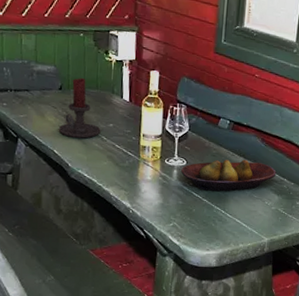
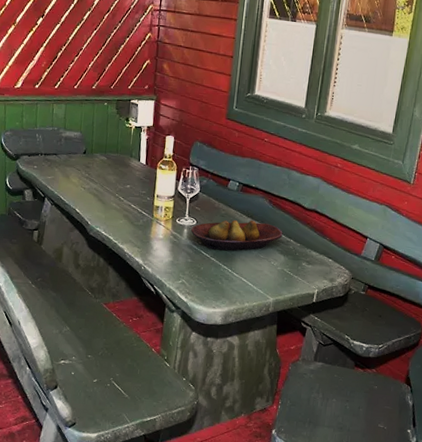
candle holder: present [58,78,101,139] -> none [80,143,119,199]

